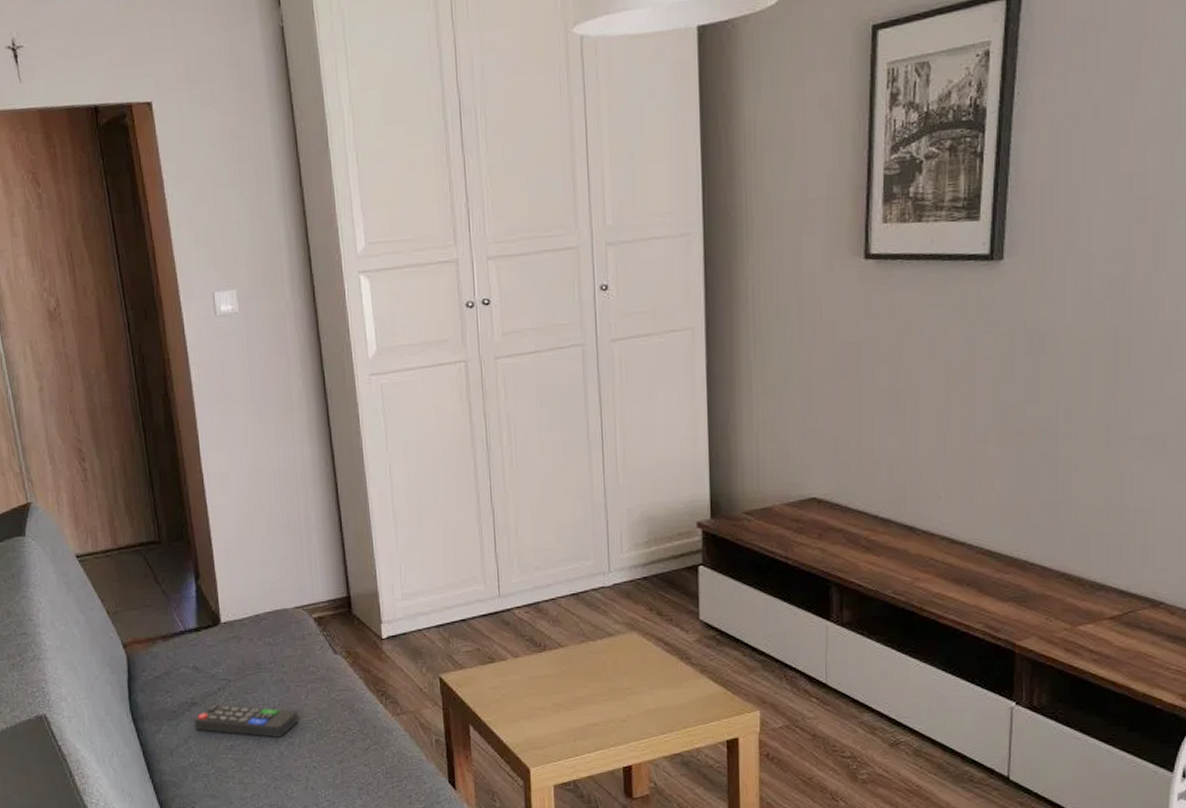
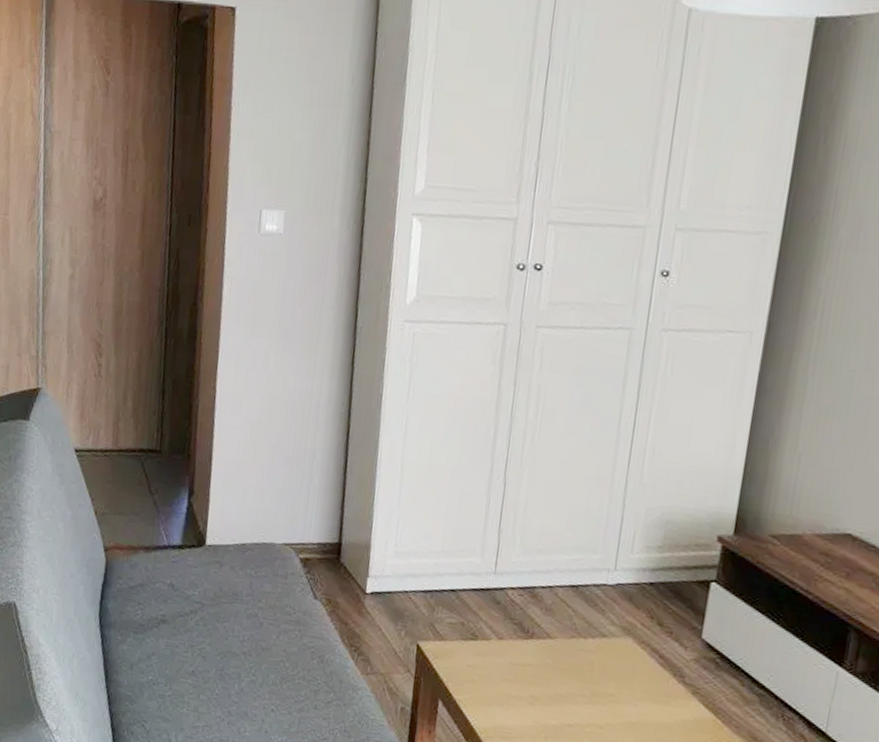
remote control: present [193,704,298,737] -> none [159,626,266,673]

